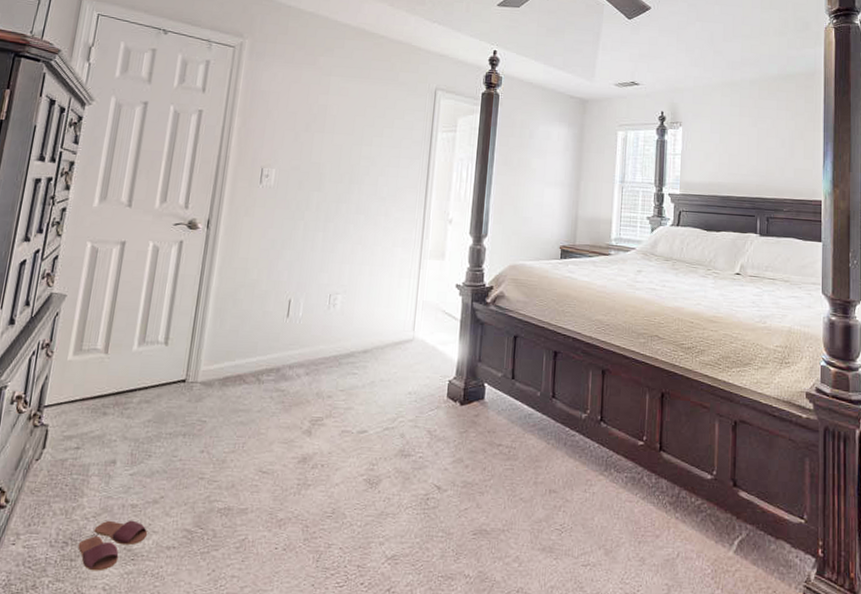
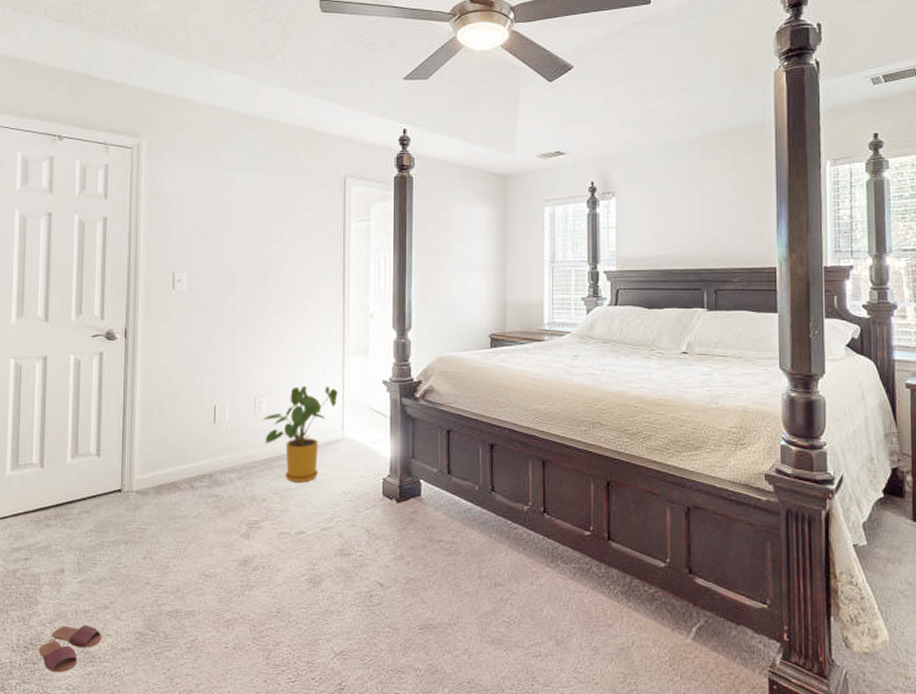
house plant: none [335,285,412,381] -> present [261,385,338,482]

